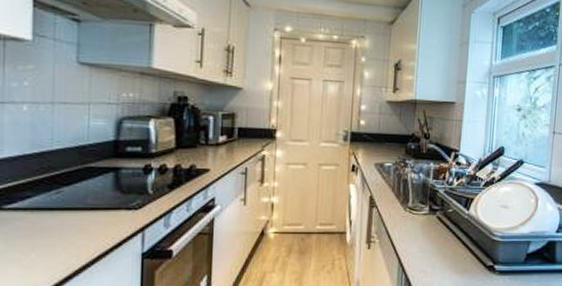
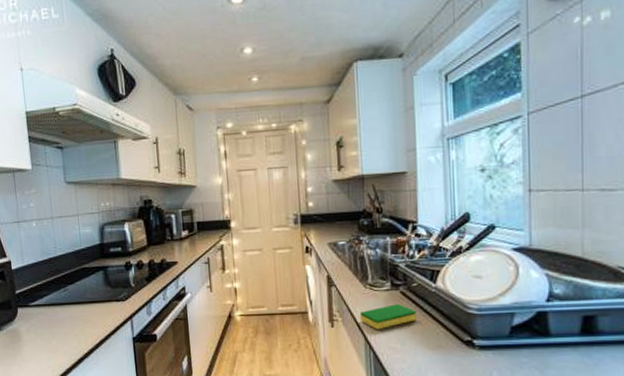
dish sponge: none [397,228,449,253] -> present [360,304,417,330]

